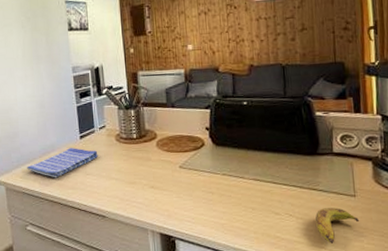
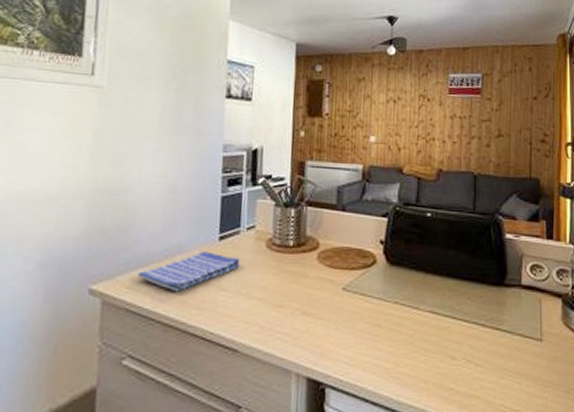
banana: present [315,207,360,245] -> none [497,354,545,401]

